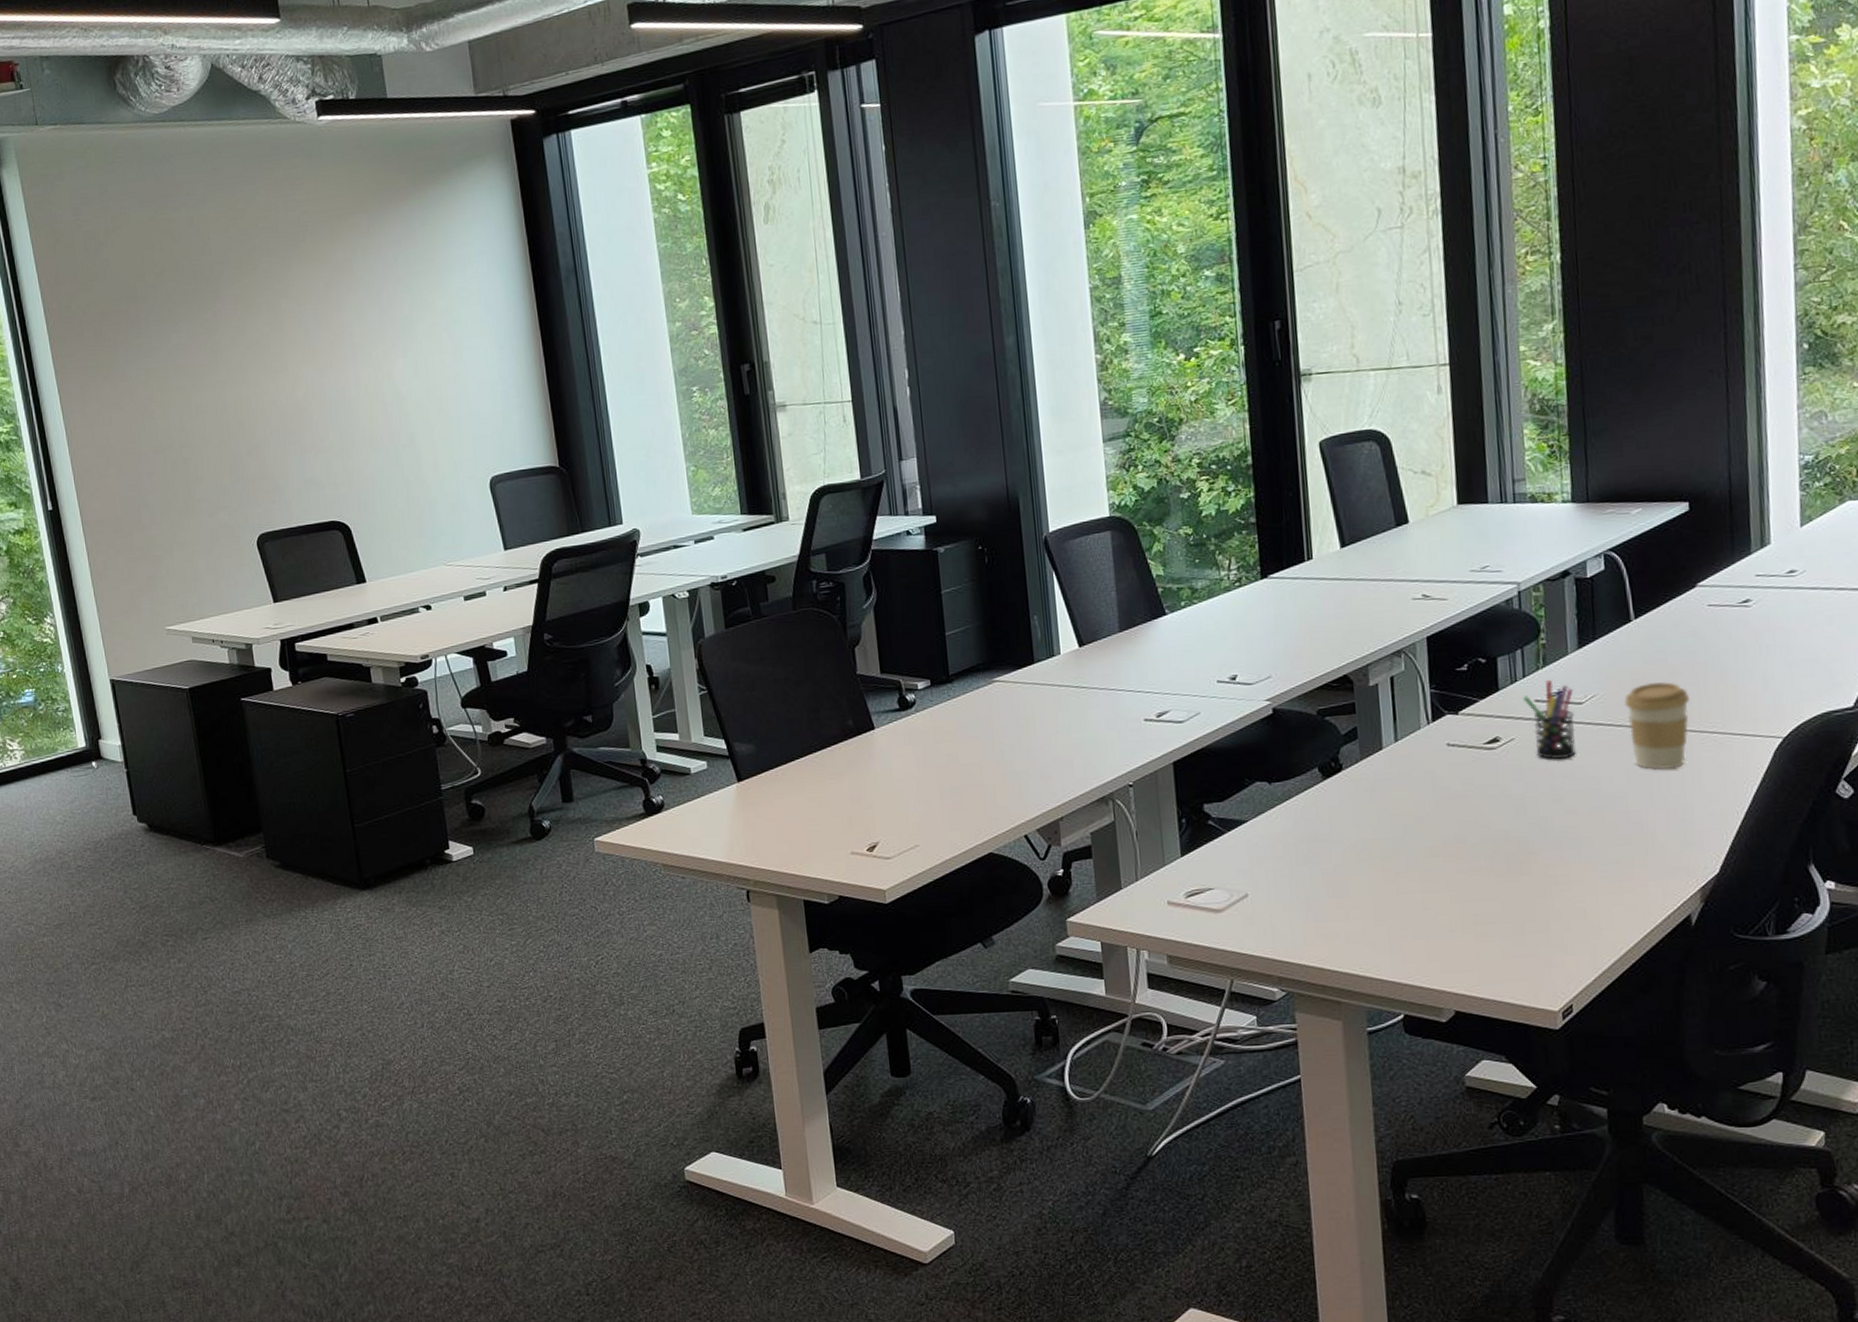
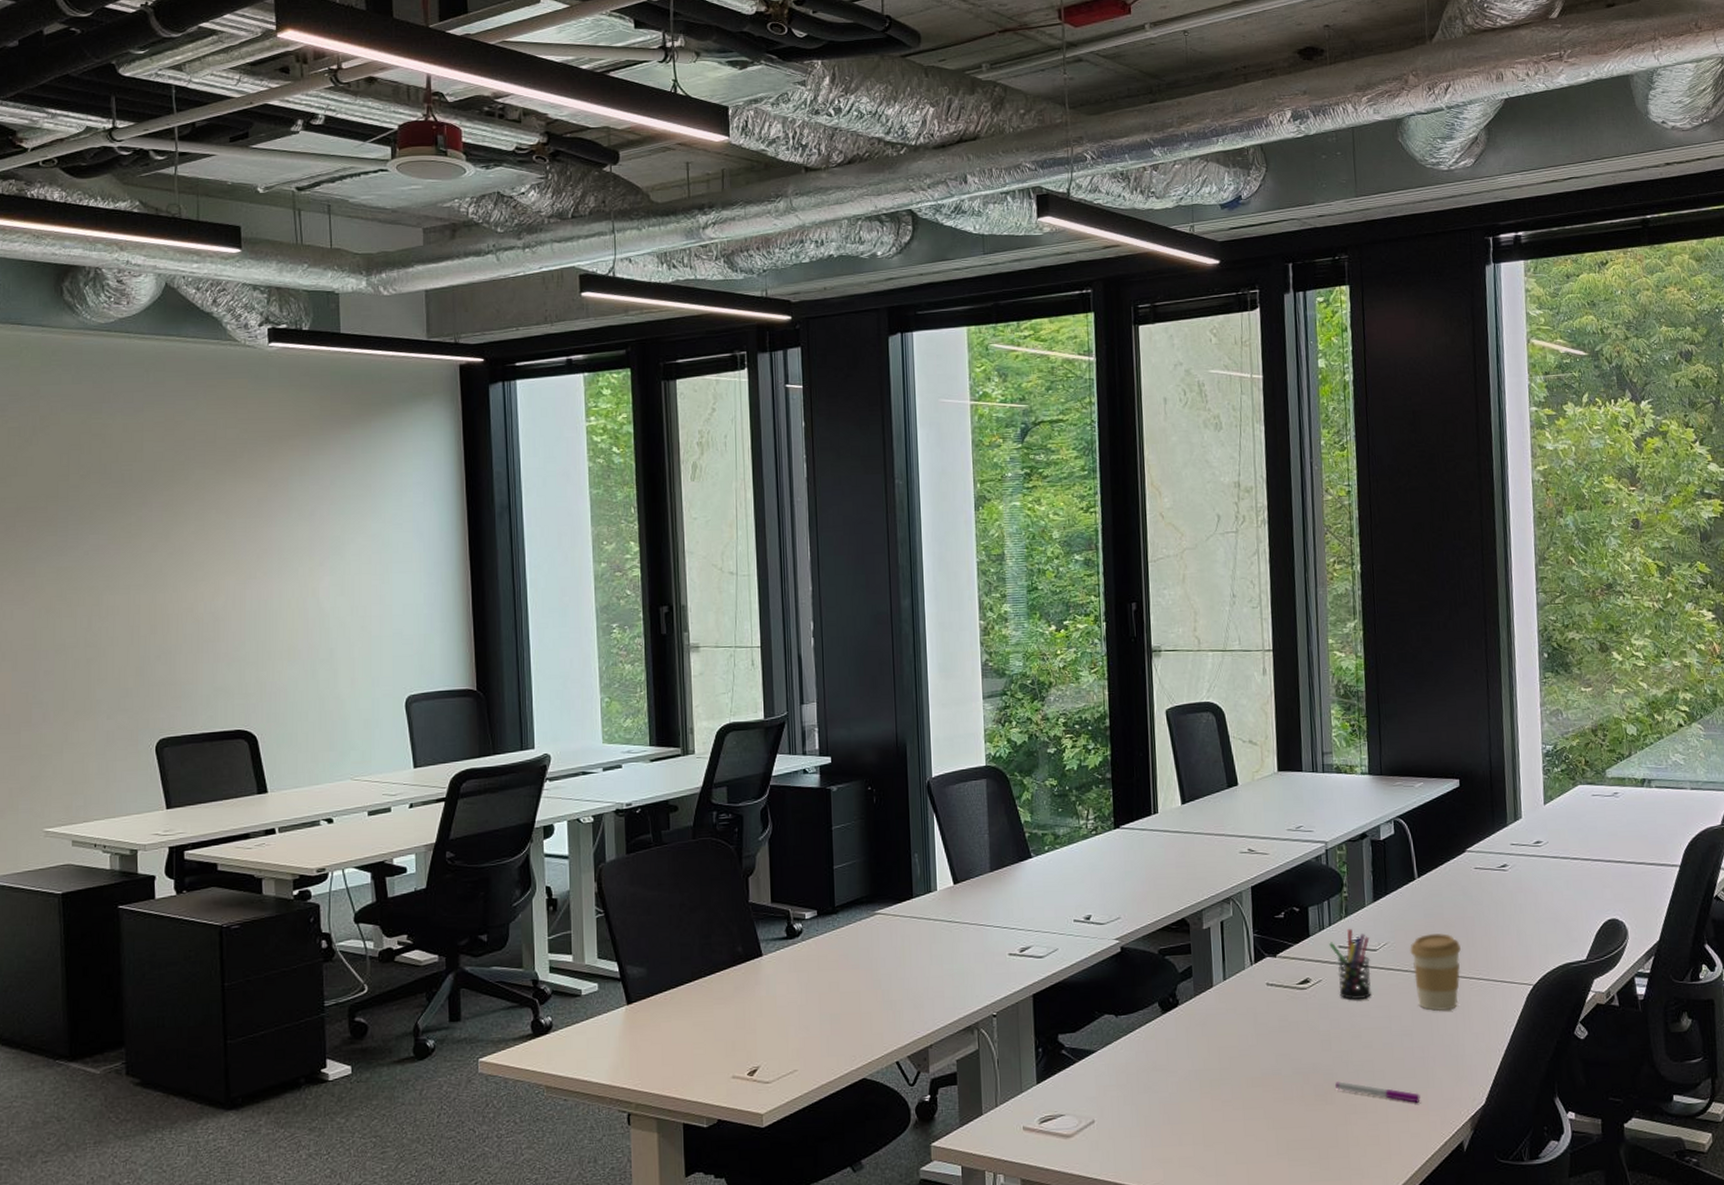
pen: none [1532,850,1637,873] -> present [1335,1081,1420,1103]

